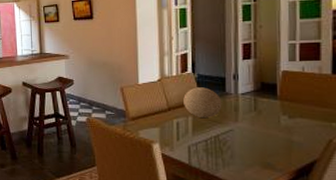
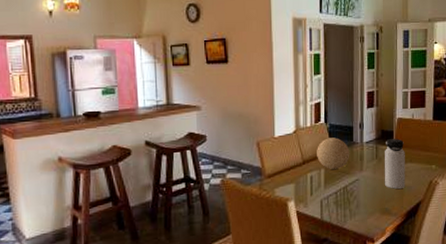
water bottle: none [266,92,294,145] -> present [385,139,405,190]

